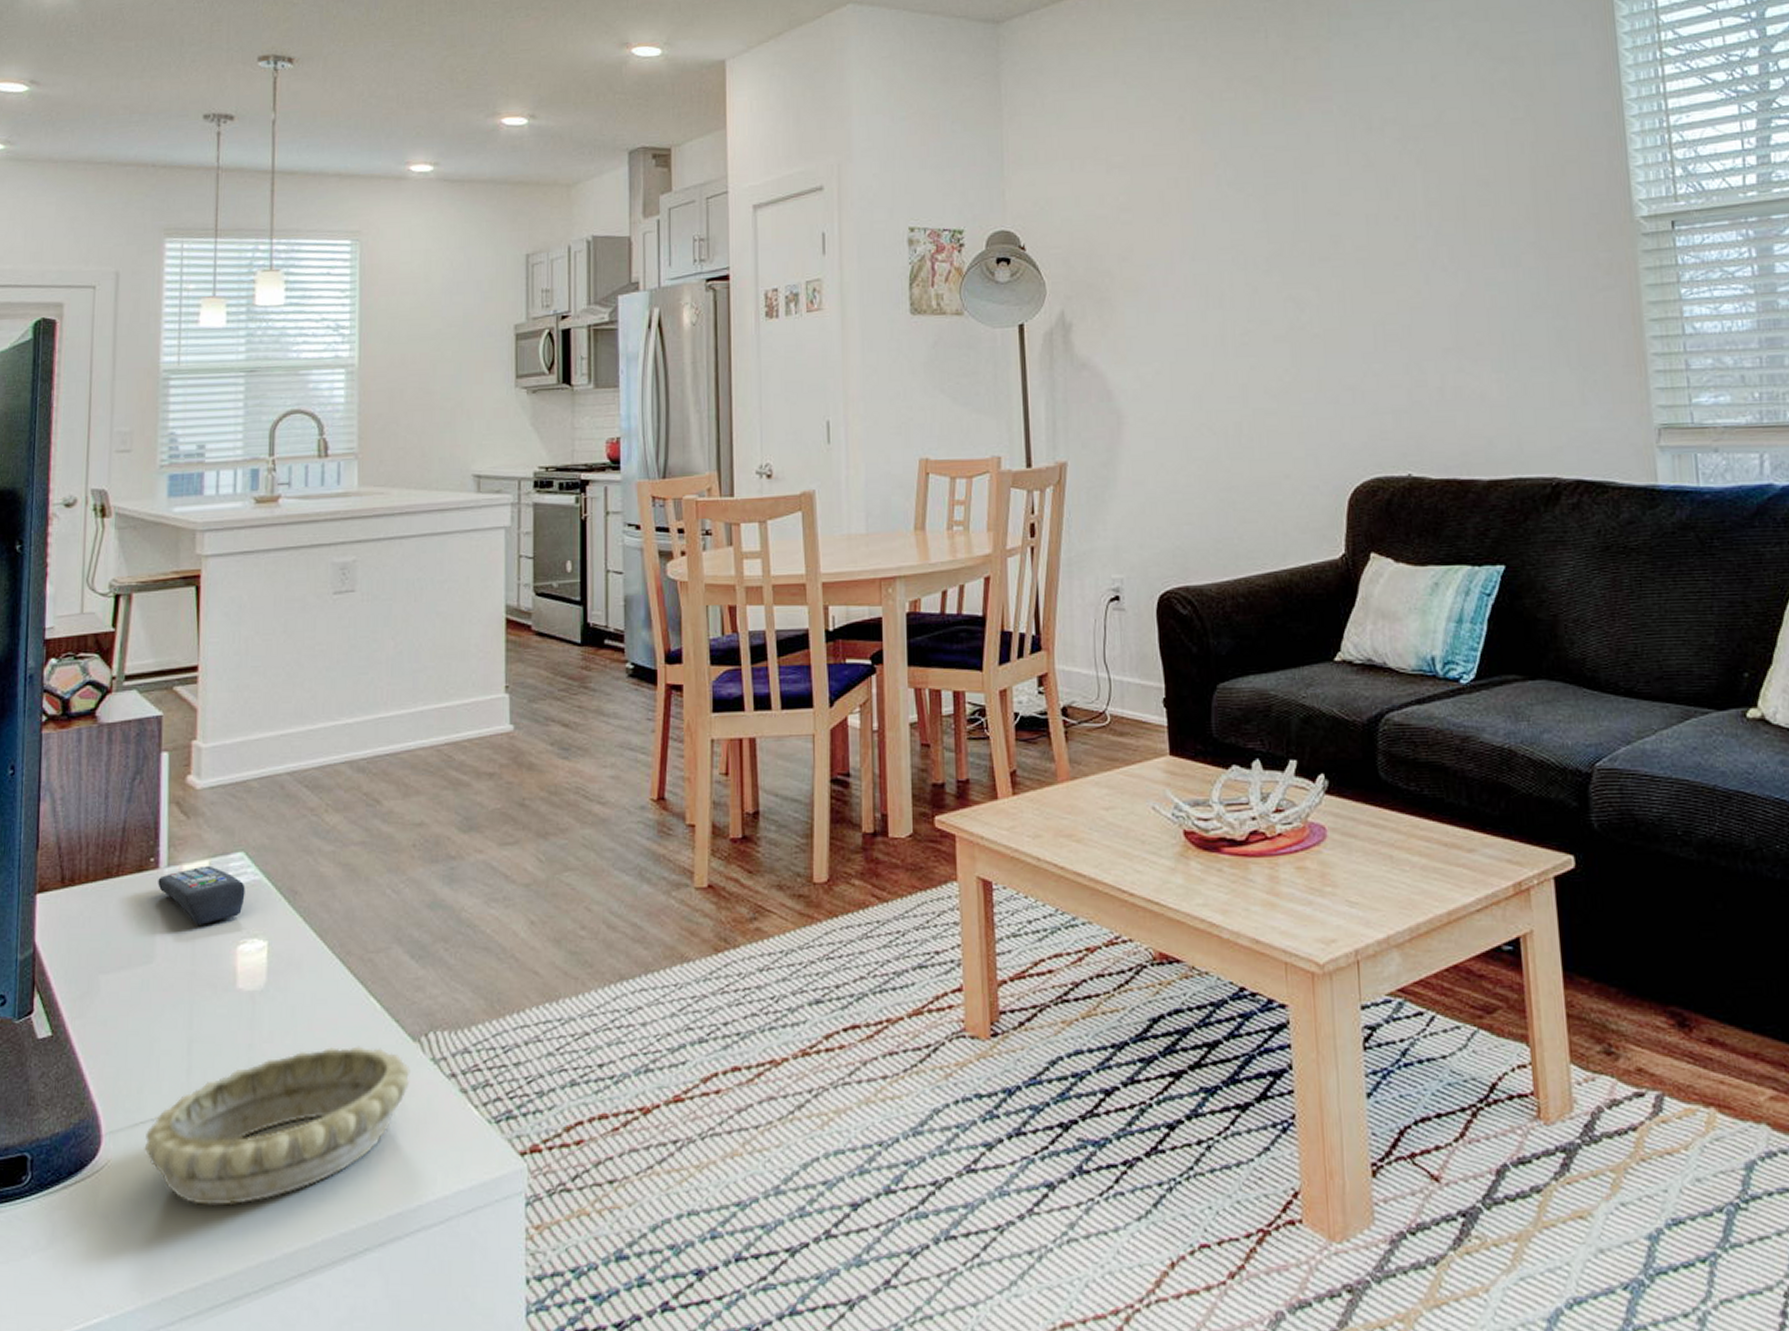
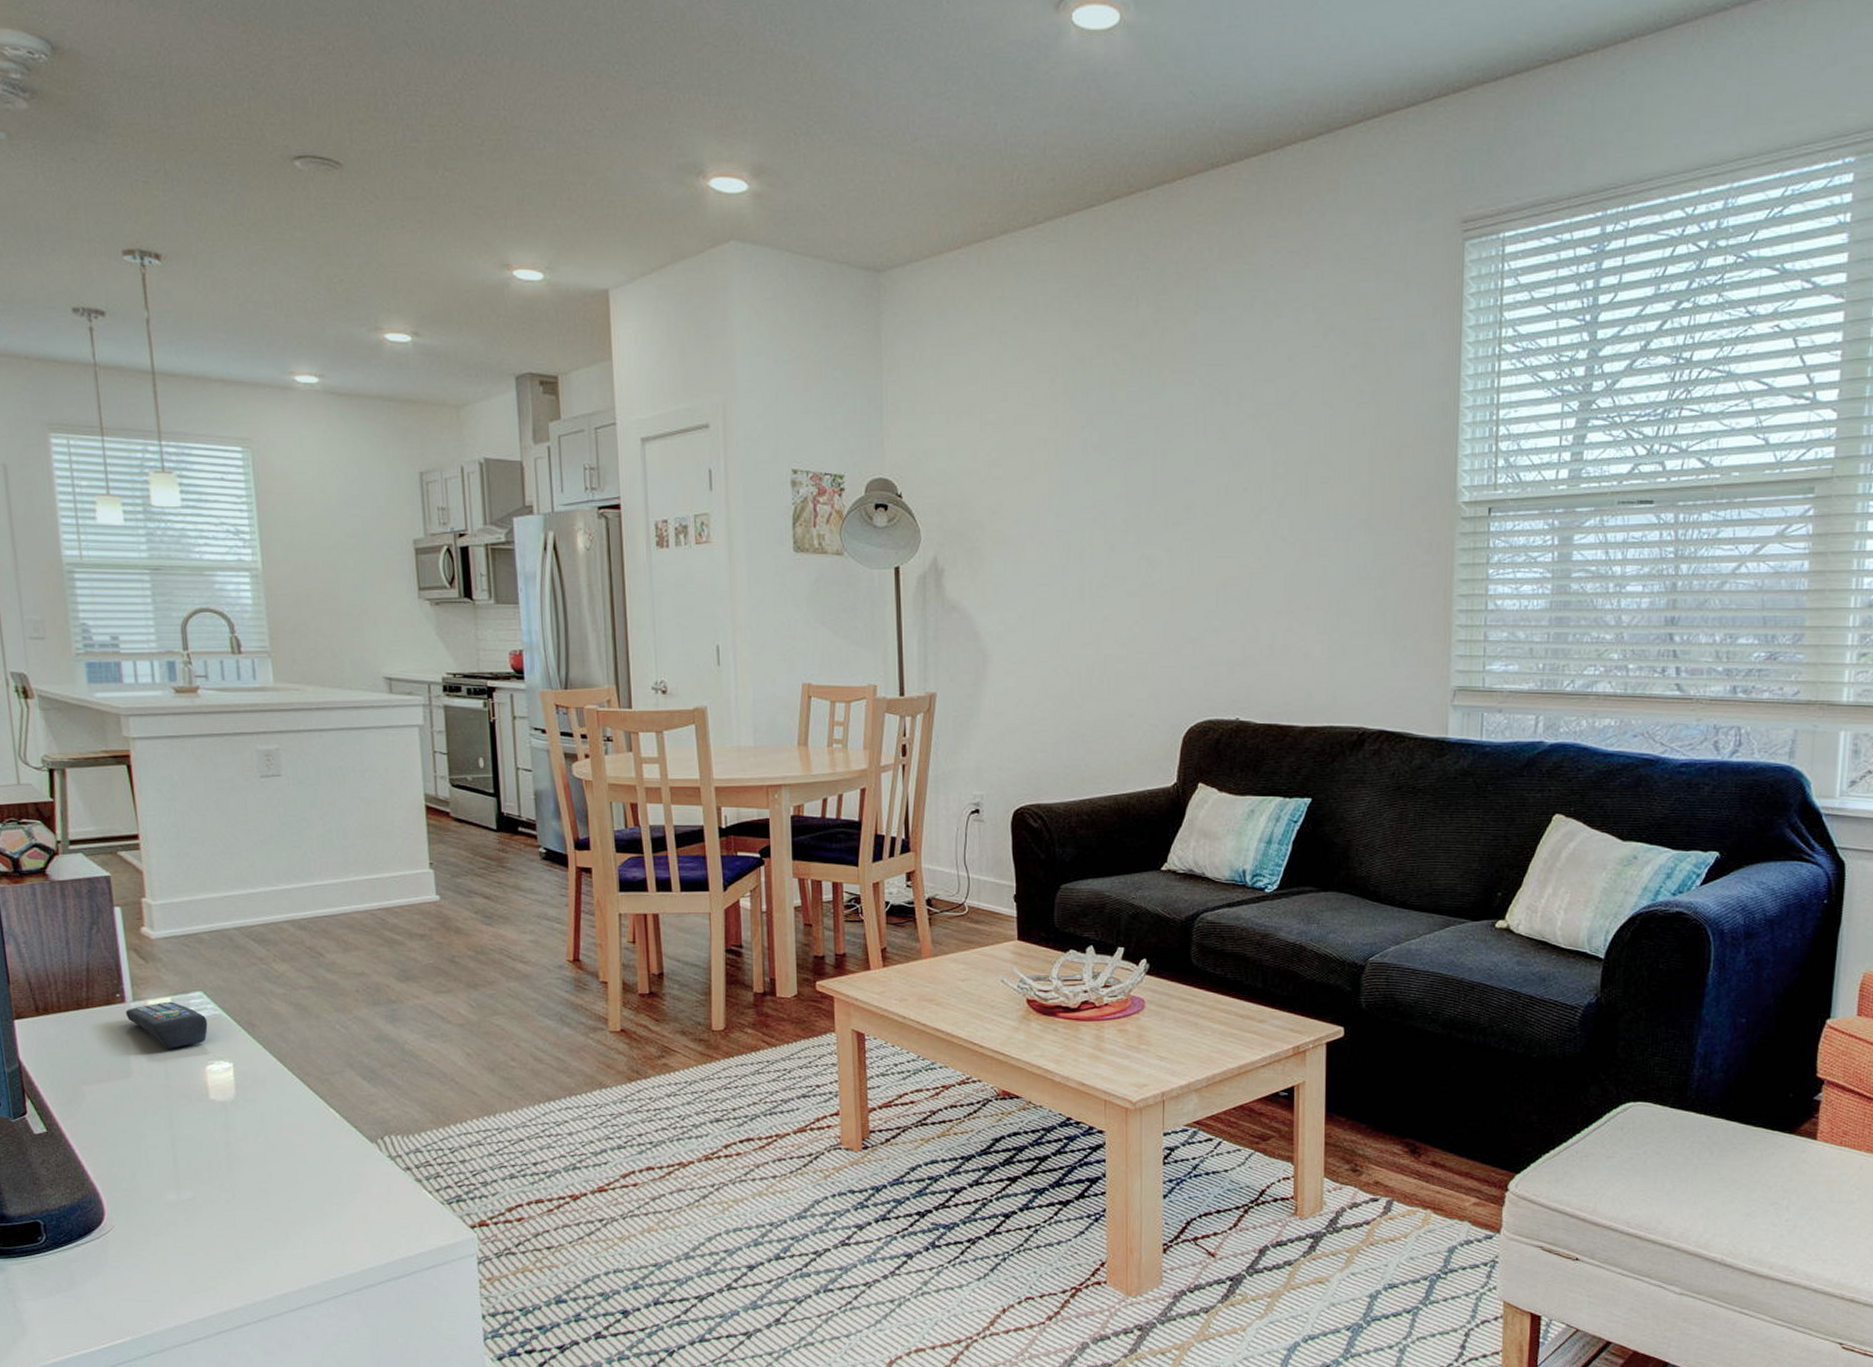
decorative bowl: present [144,1046,411,1206] -> none [143,1145,371,1261]

